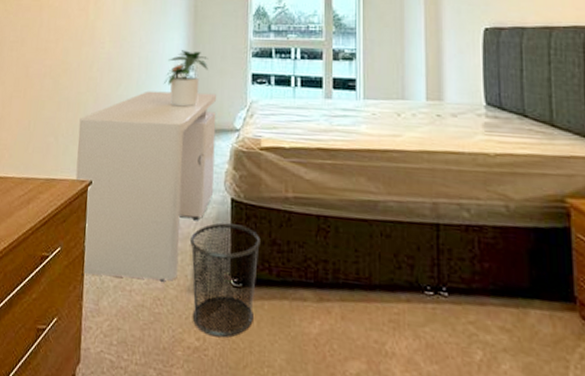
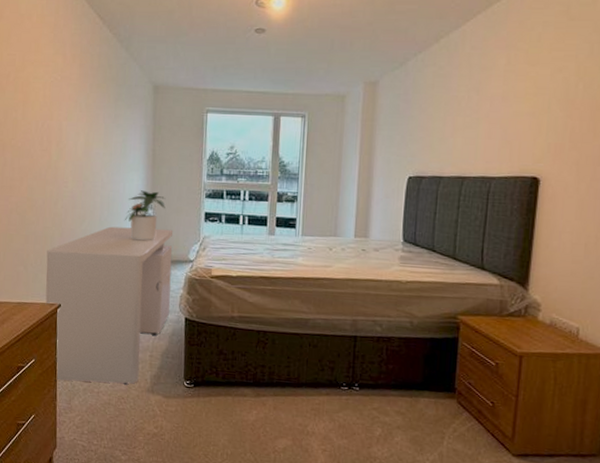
waste bin: present [190,223,261,338] -> none [150,337,210,426]

